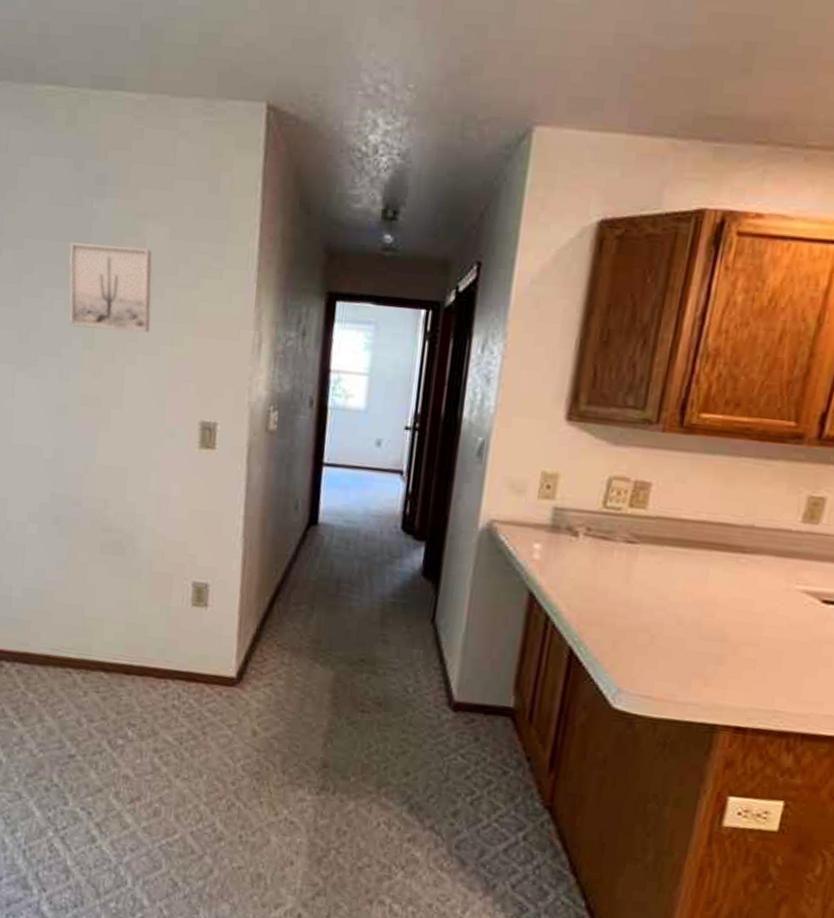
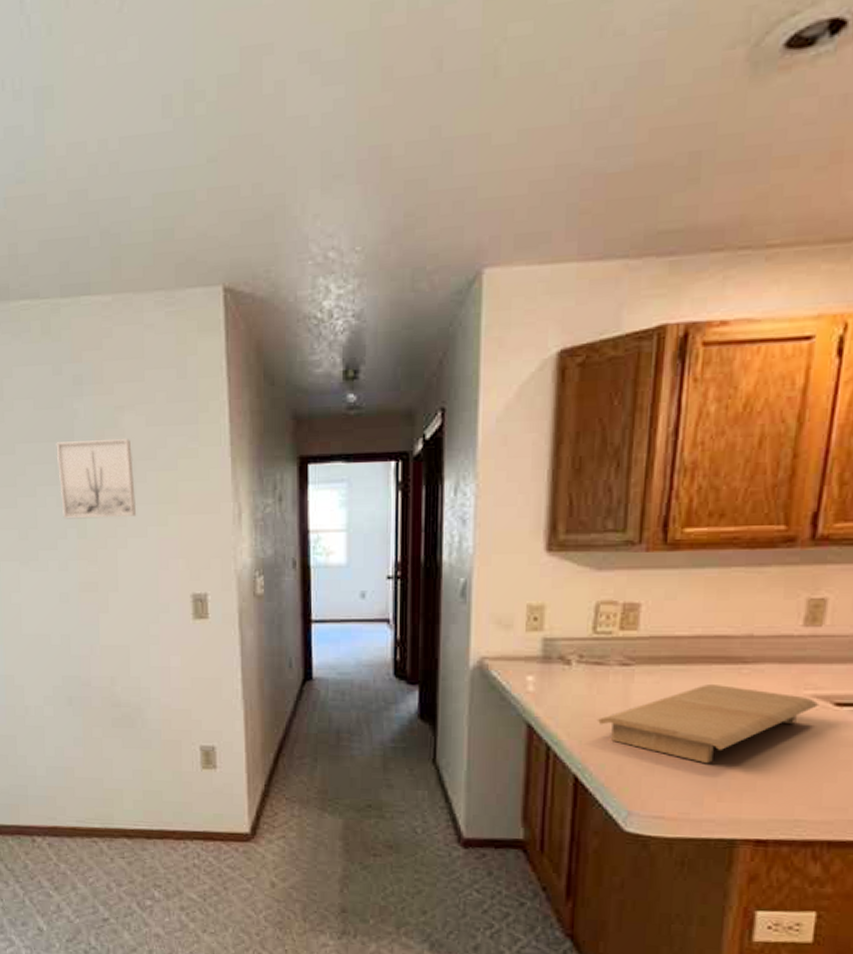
cutting board: none [598,569,808,649] -> present [598,683,819,764]

